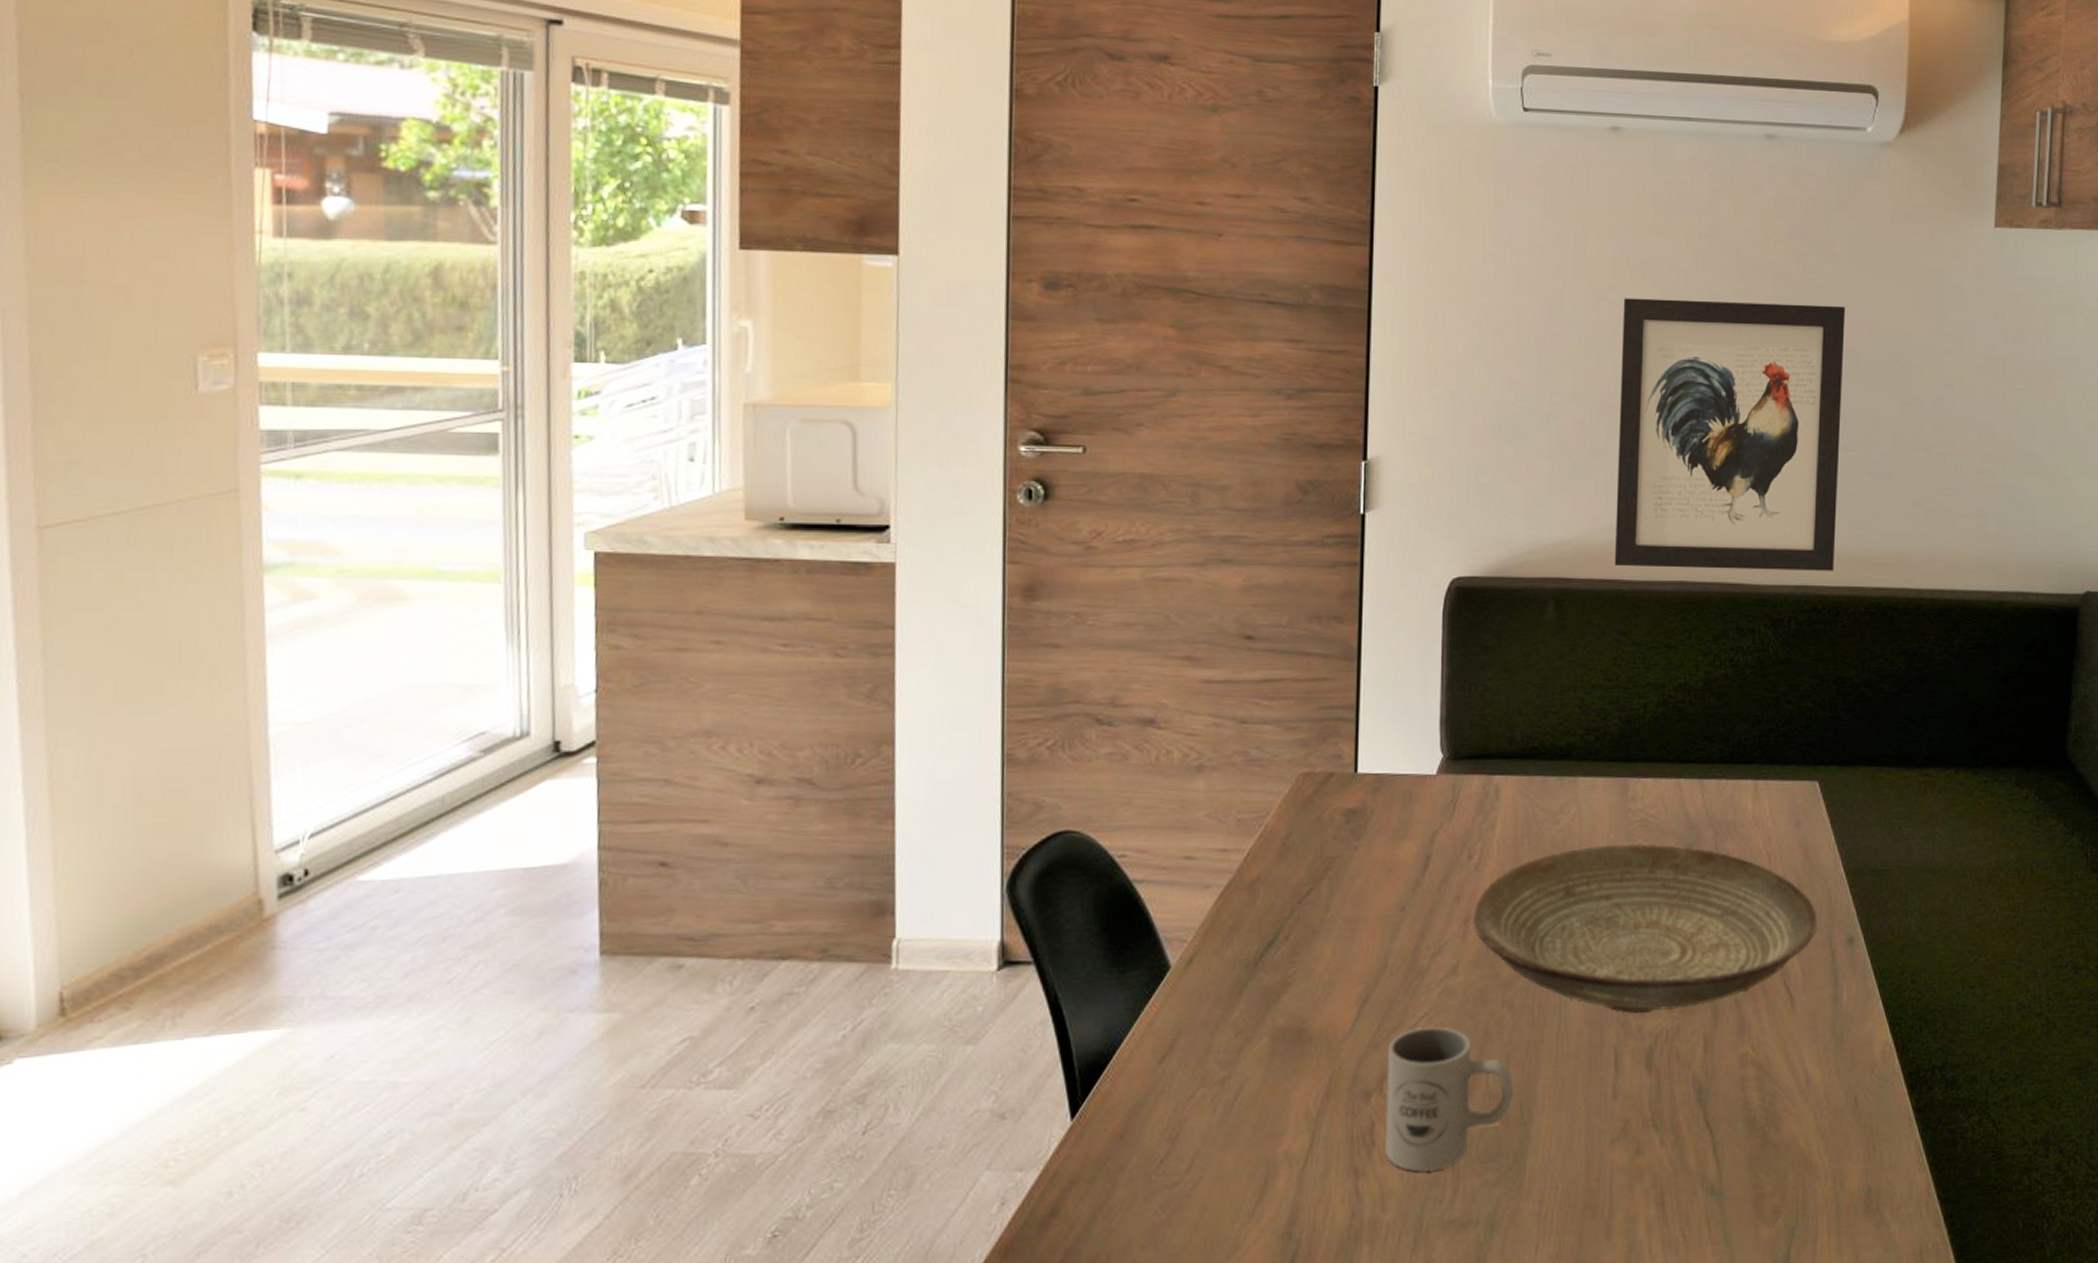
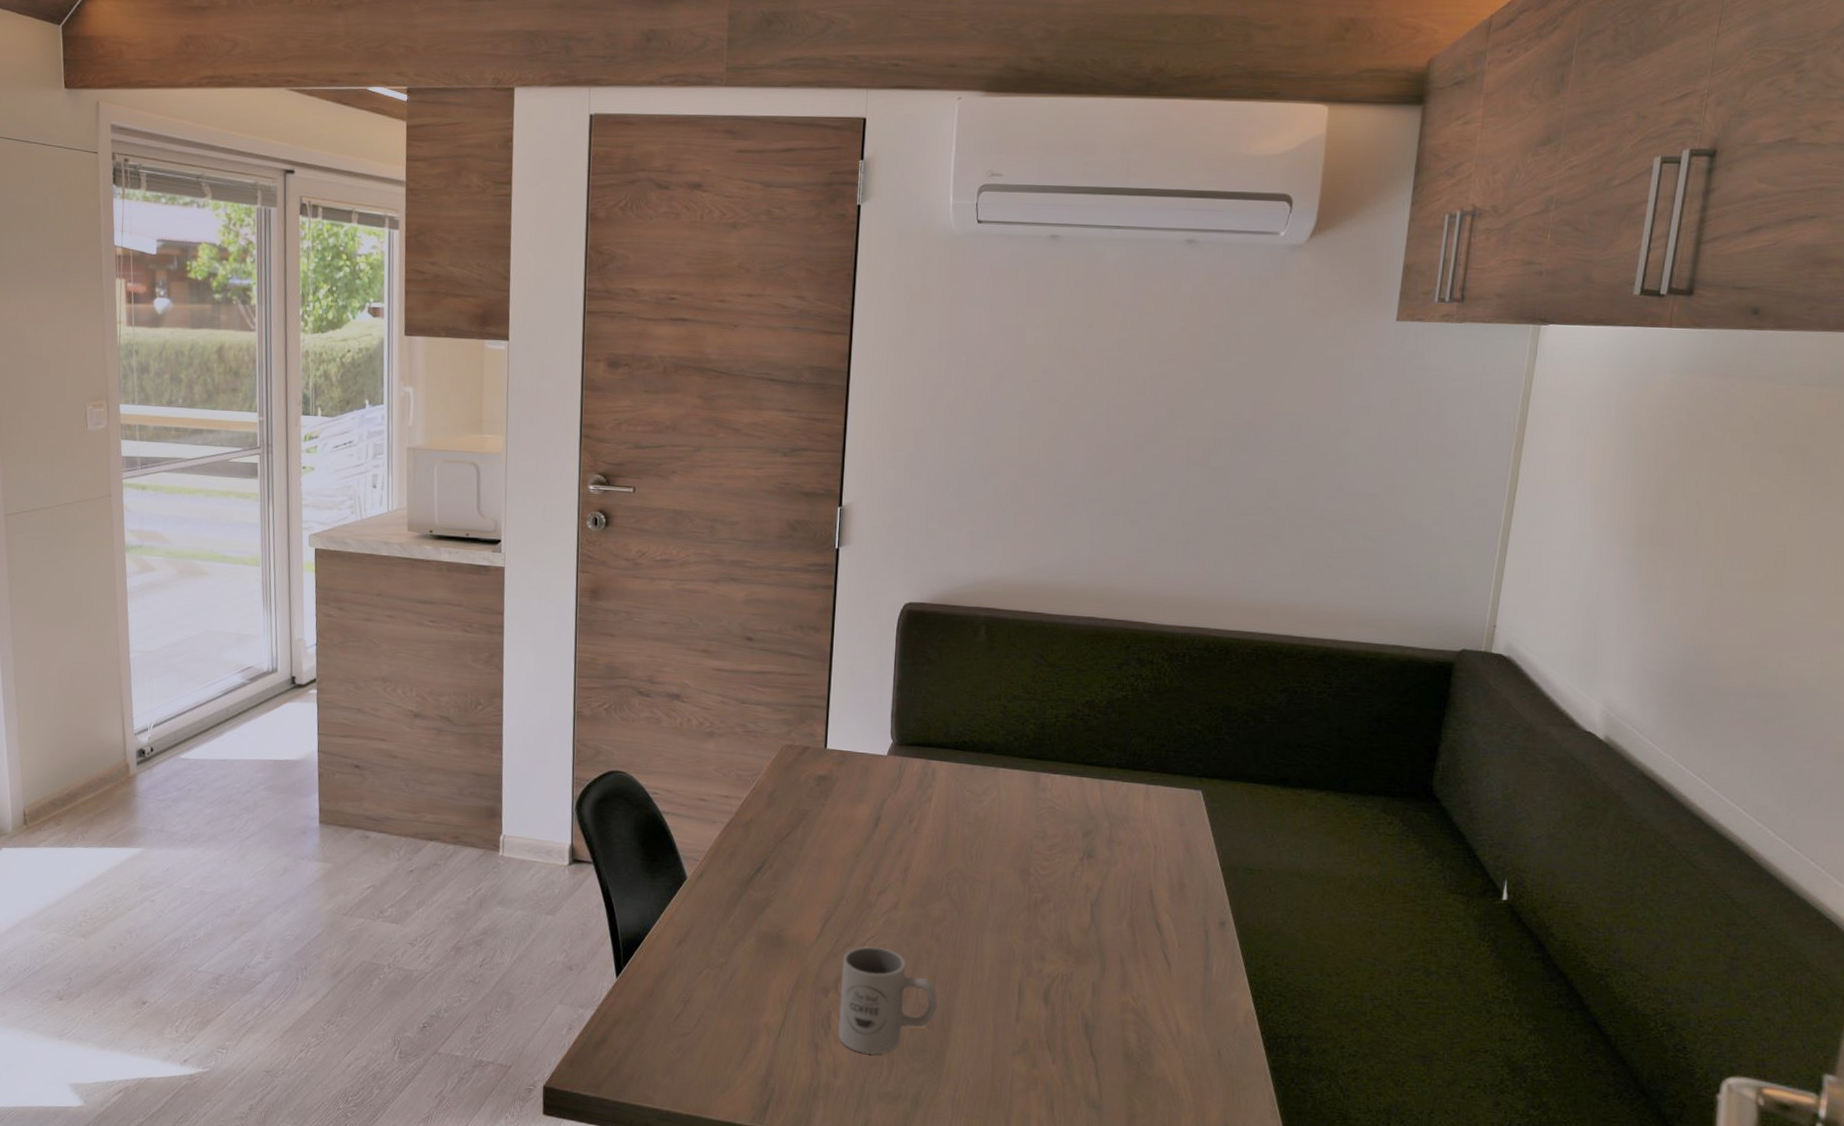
decorative bowl: present [1473,843,1818,1014] -> none [911,823,1195,960]
wall art: present [1614,298,1846,571] -> none [1036,380,1251,617]

